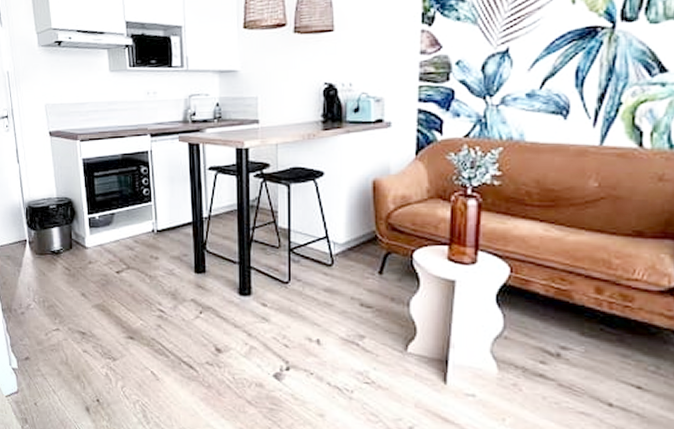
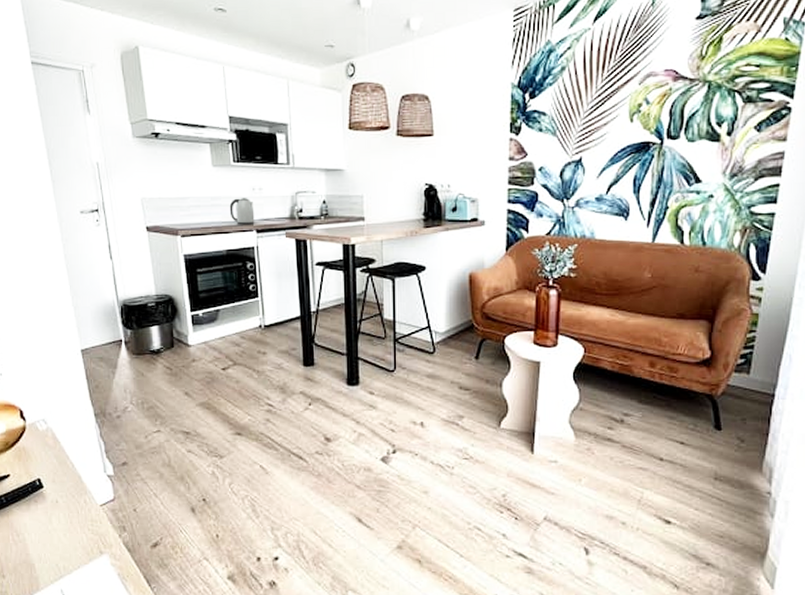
kettle: none [125,102,149,129] -> present [229,198,255,225]

